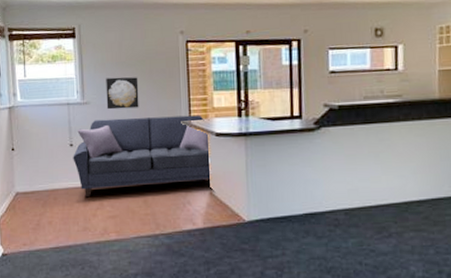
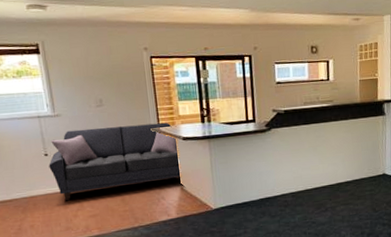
wall art: present [106,77,139,110] -> none [75,90,110,121]

